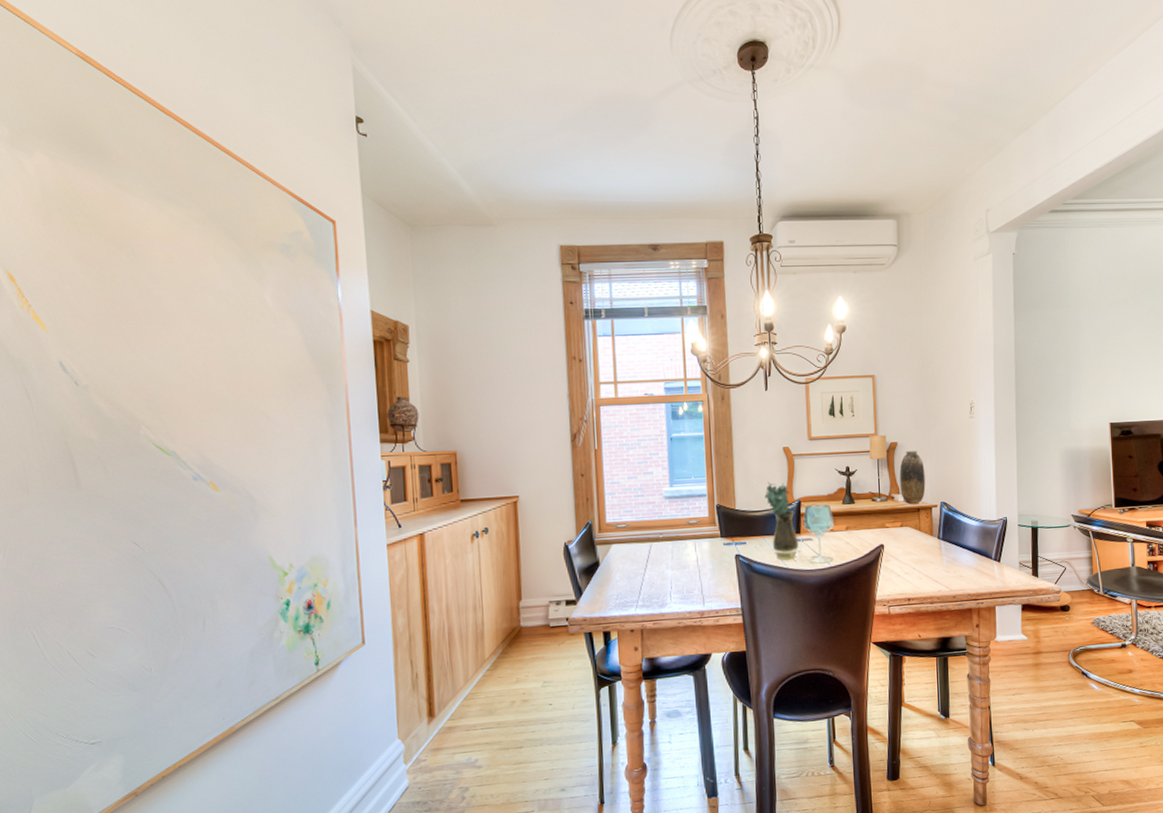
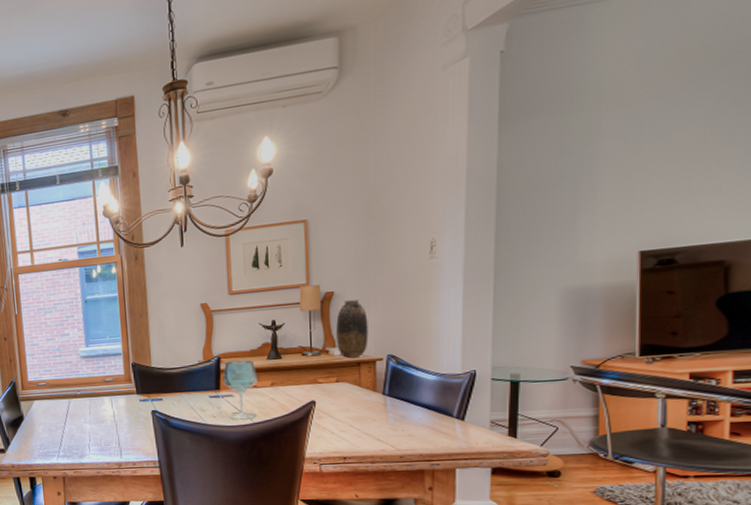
vase: present [764,481,799,561] -> none [181,339,218,417]

